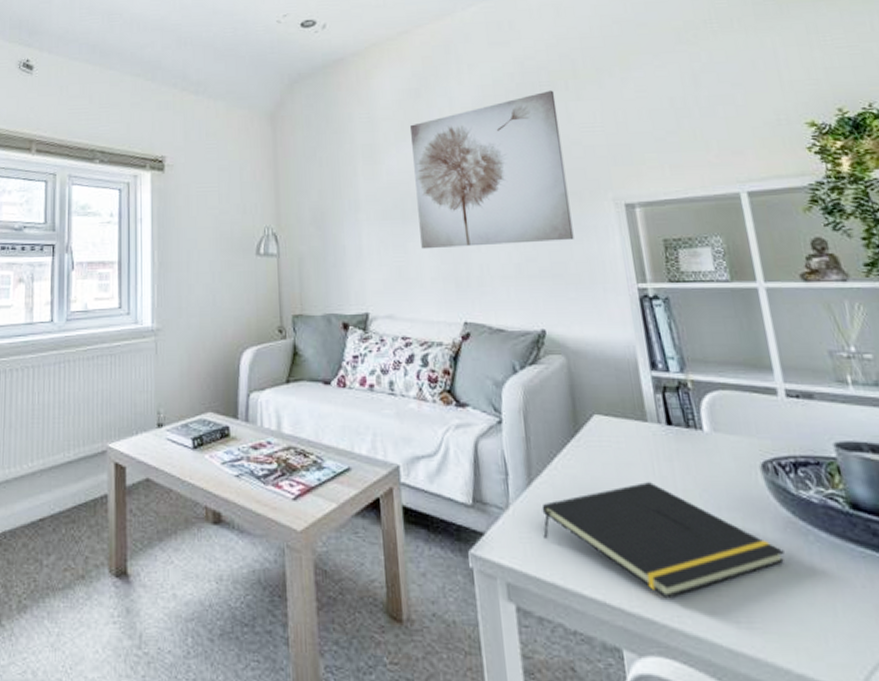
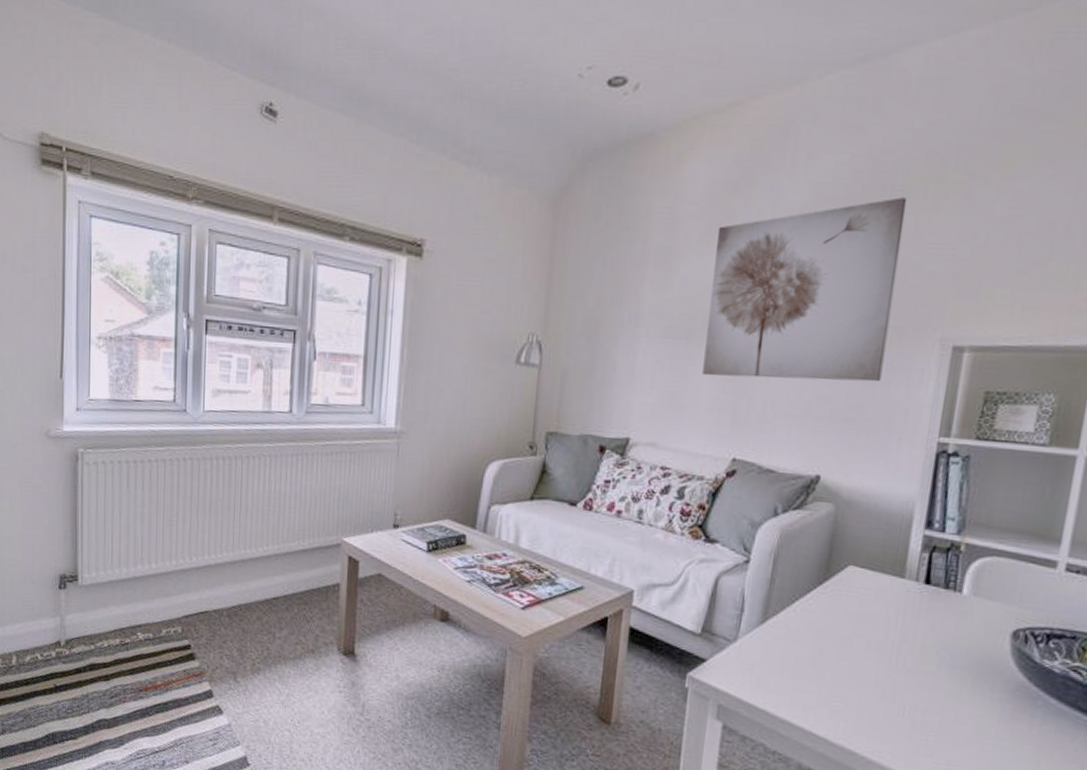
notepad: present [542,482,784,597] -> none [765,634,1007,736]

